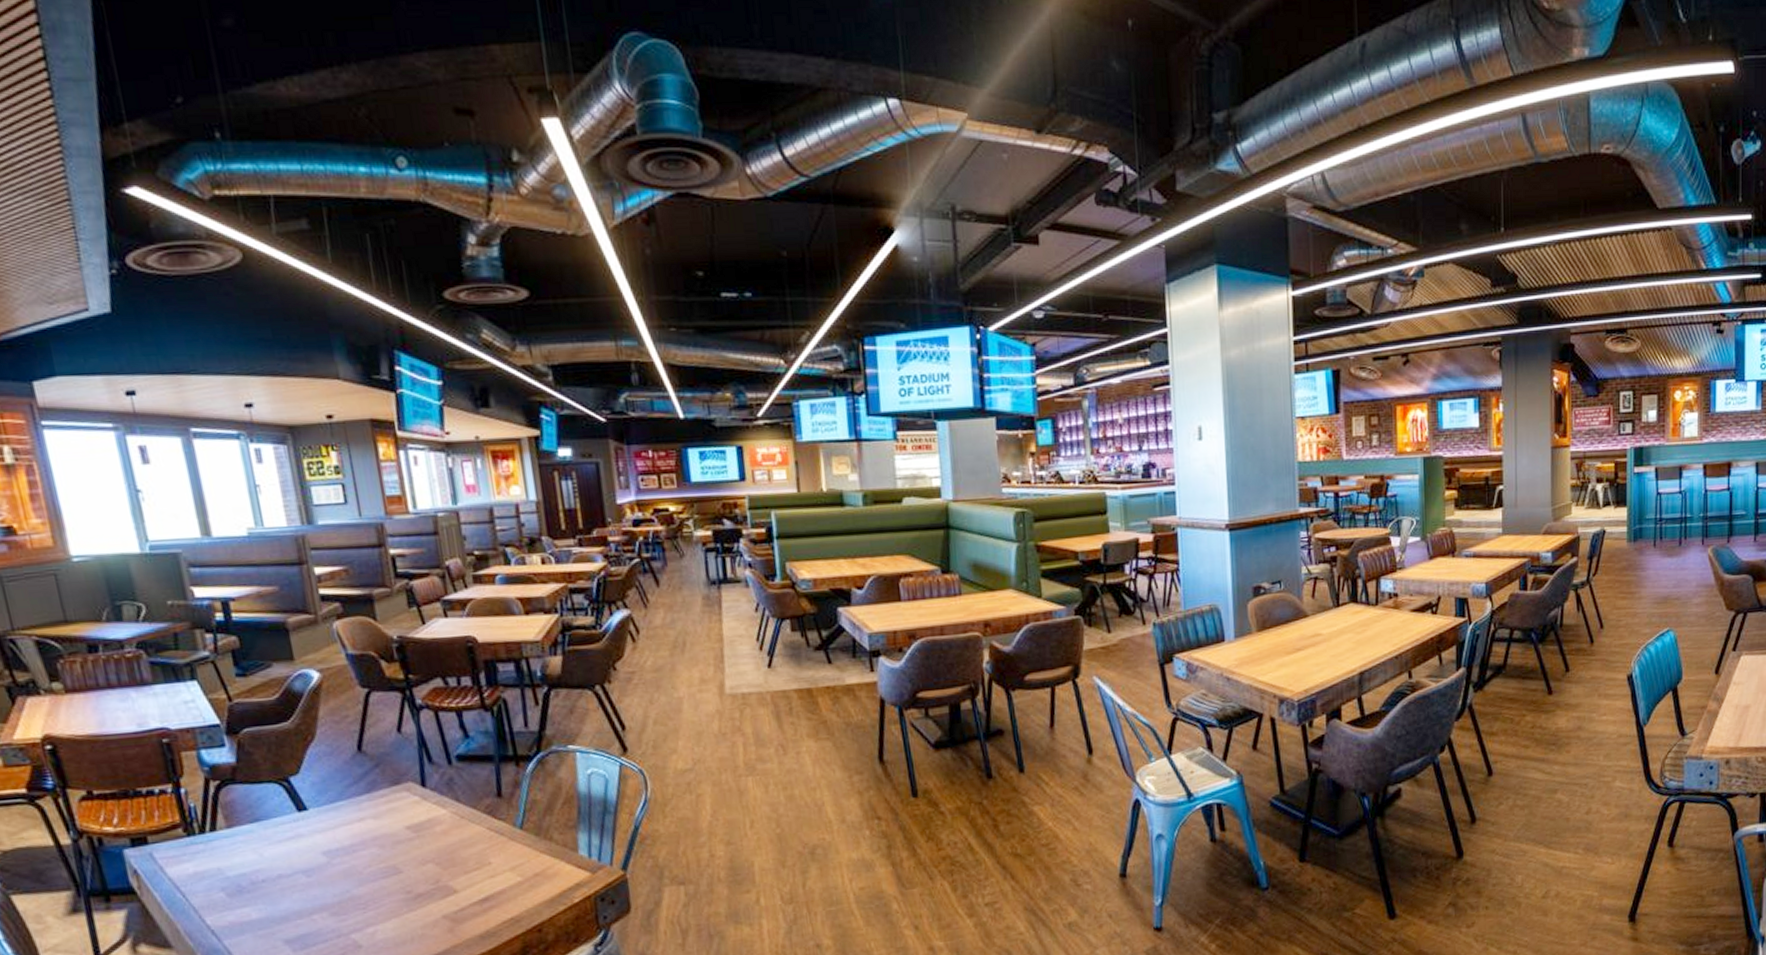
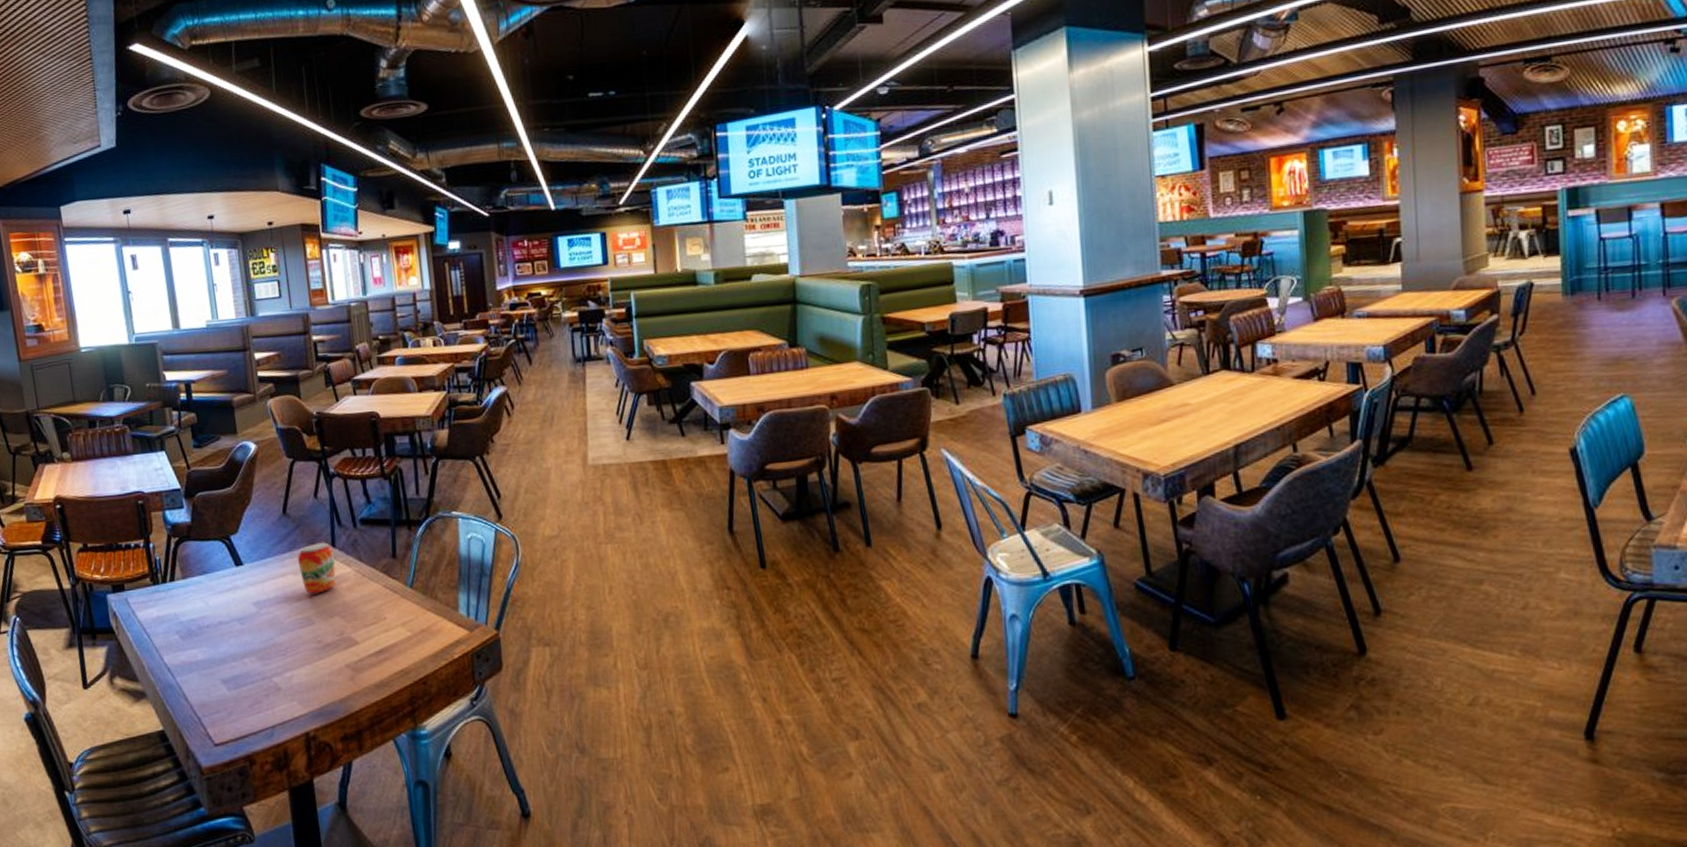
beverage can: none [377,782,429,840] -> present [297,542,337,594]

